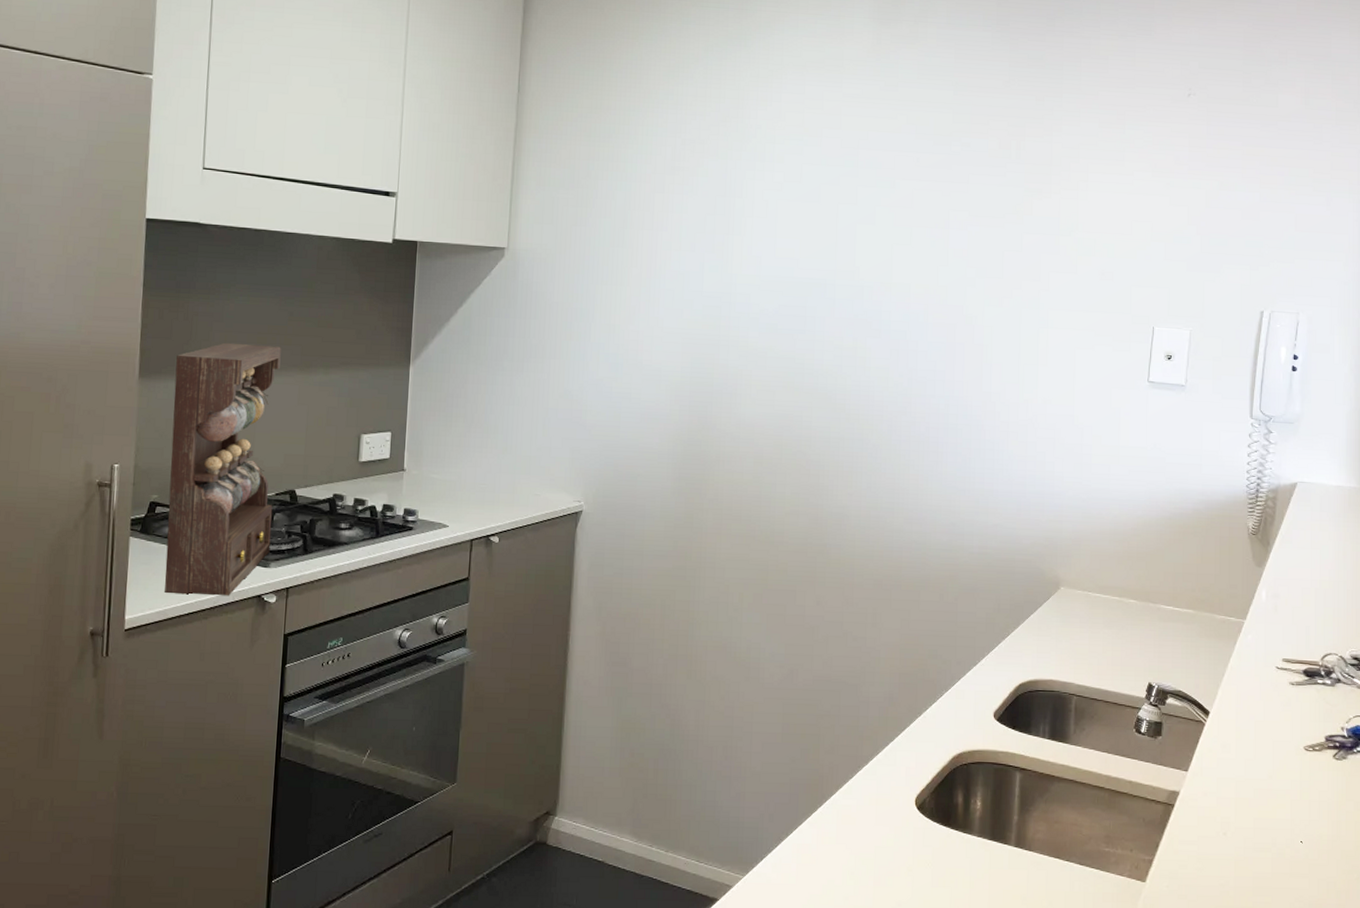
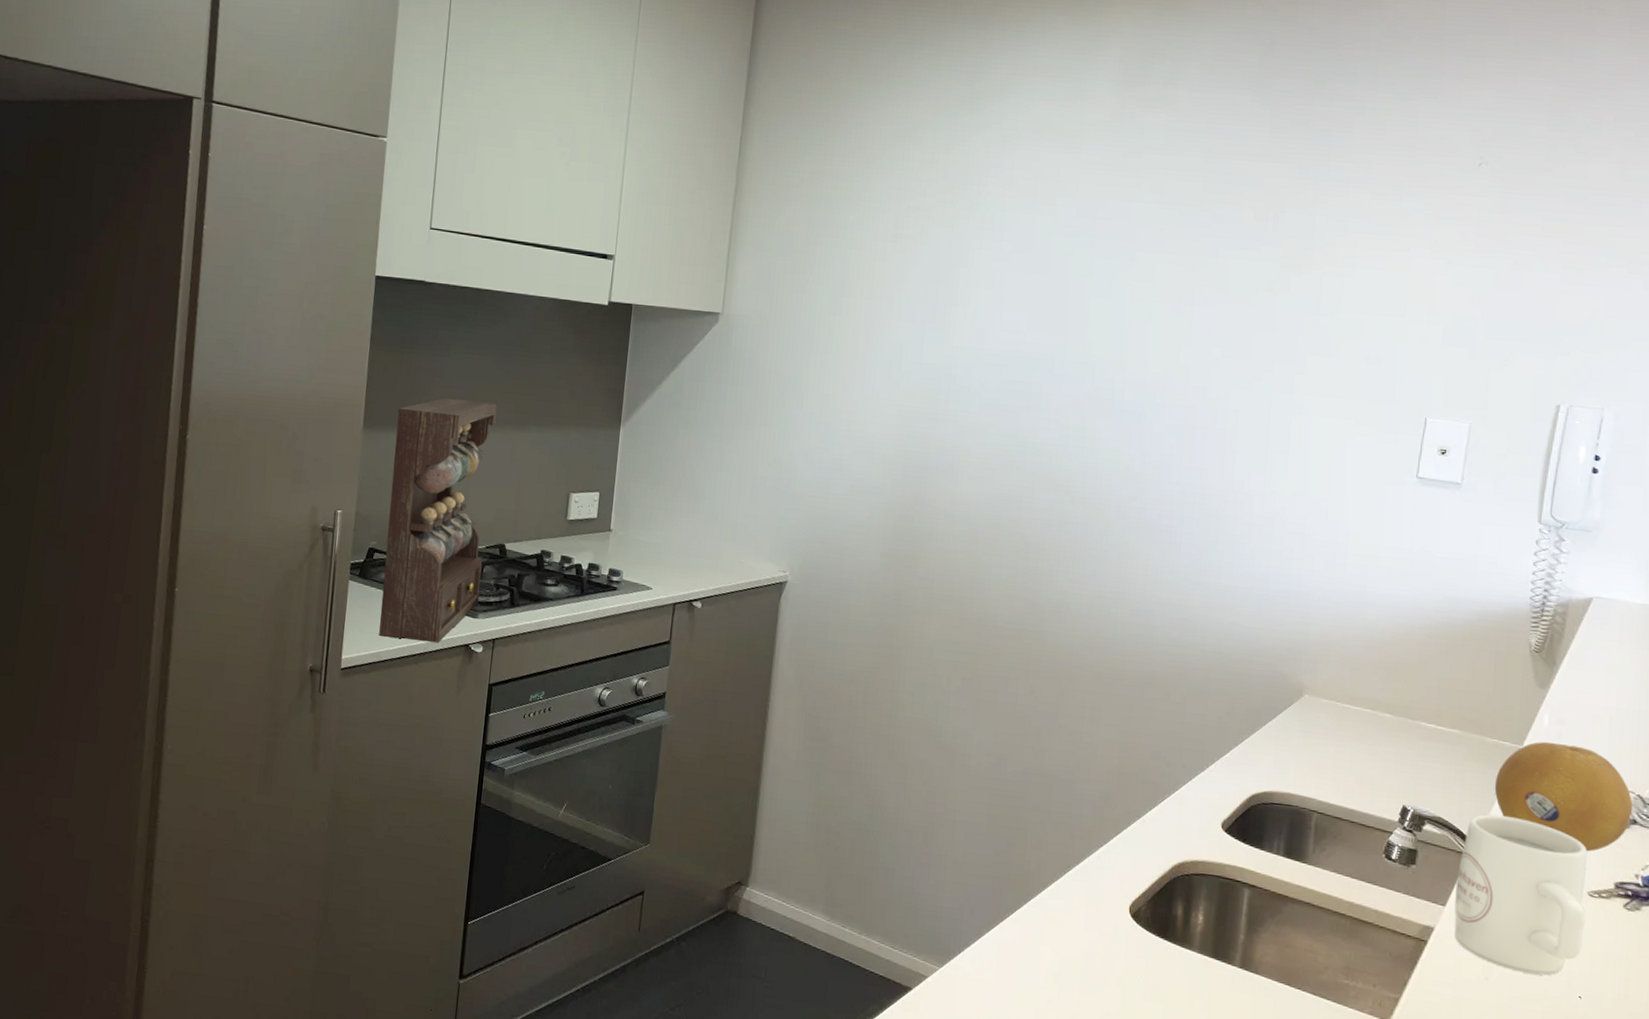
mug: none [1196,684,1303,826] -> present [1454,814,1587,976]
fruit: none [1224,614,1337,711] -> present [1494,741,1633,852]

